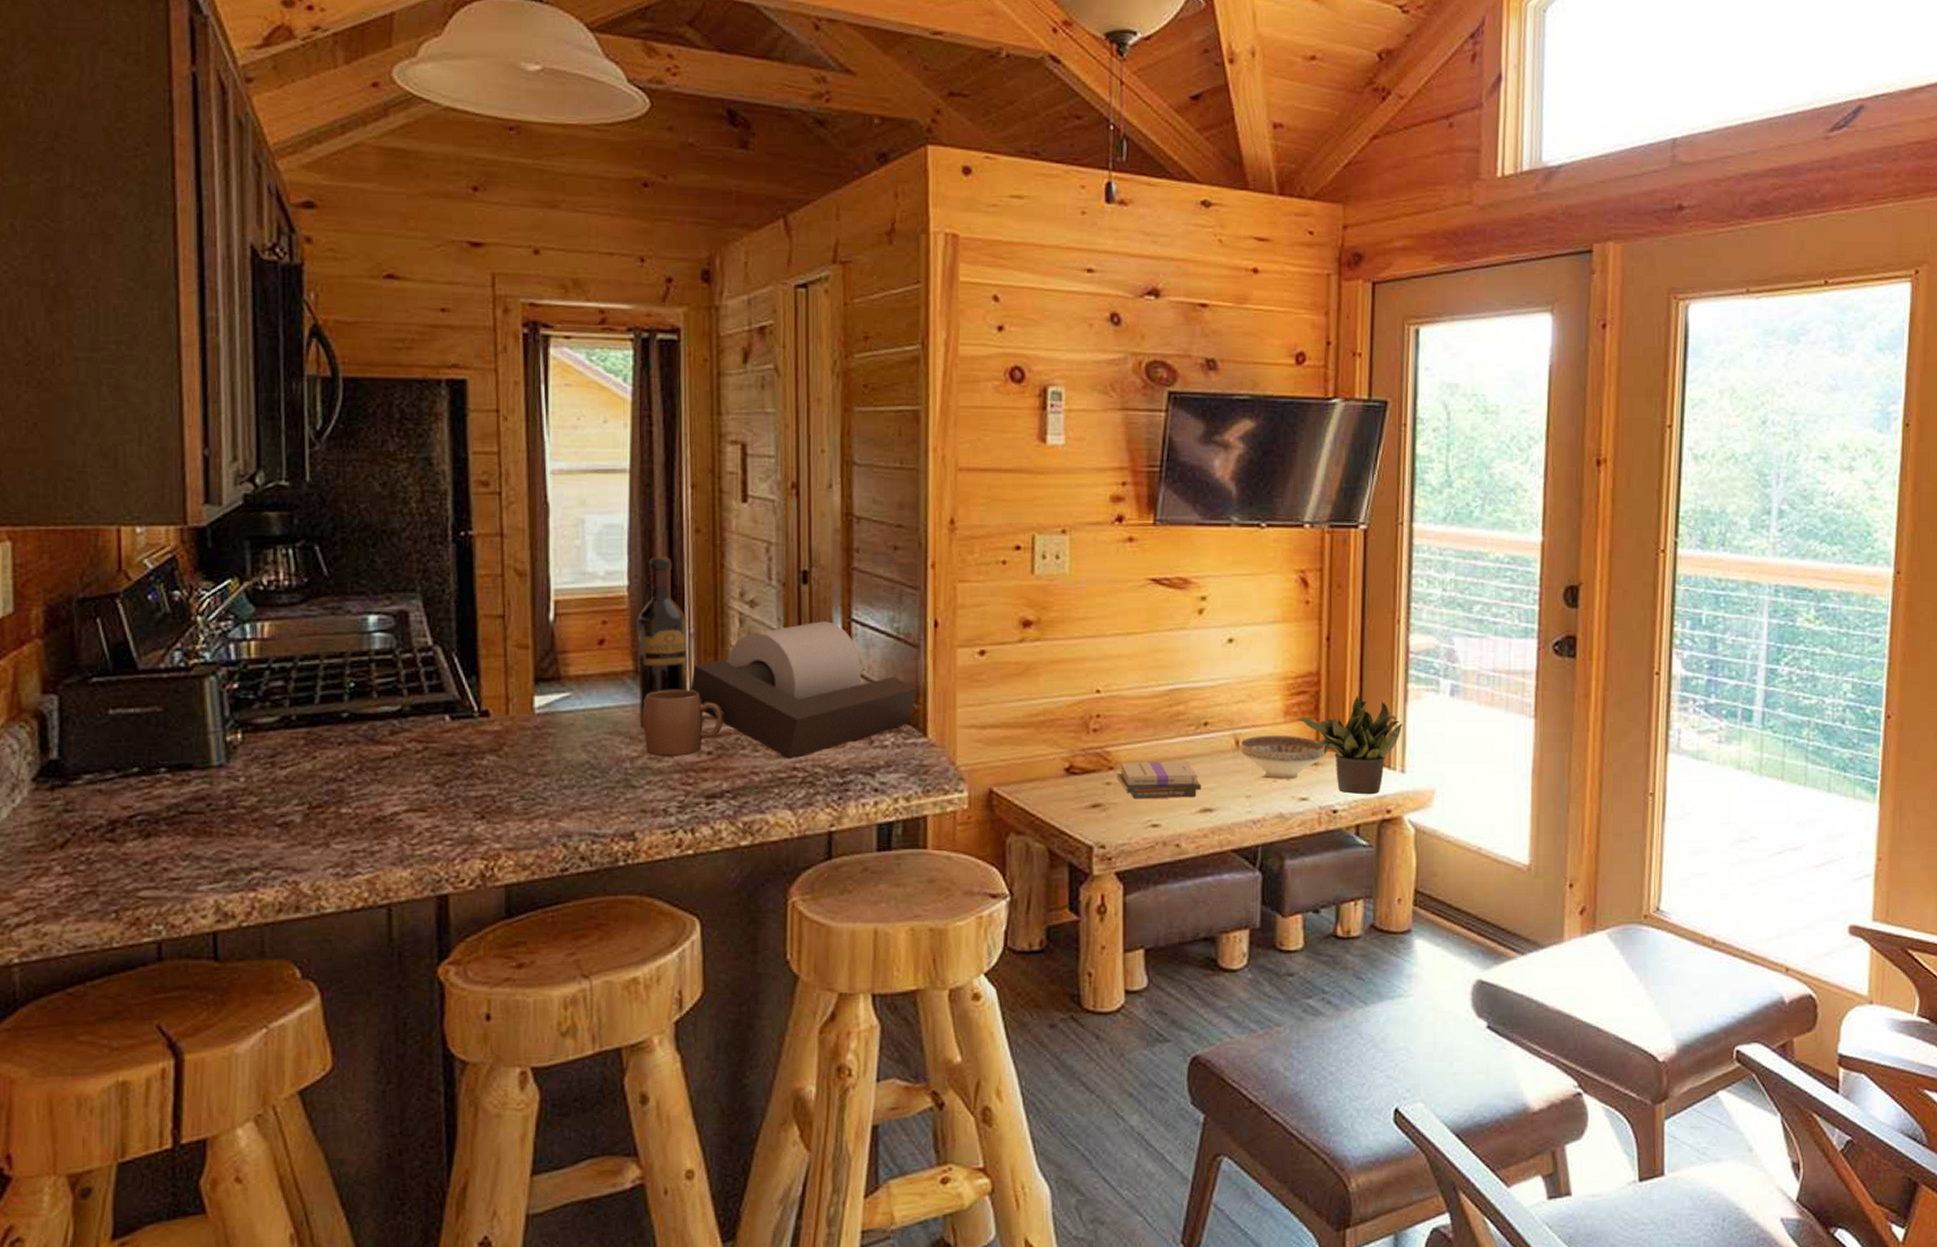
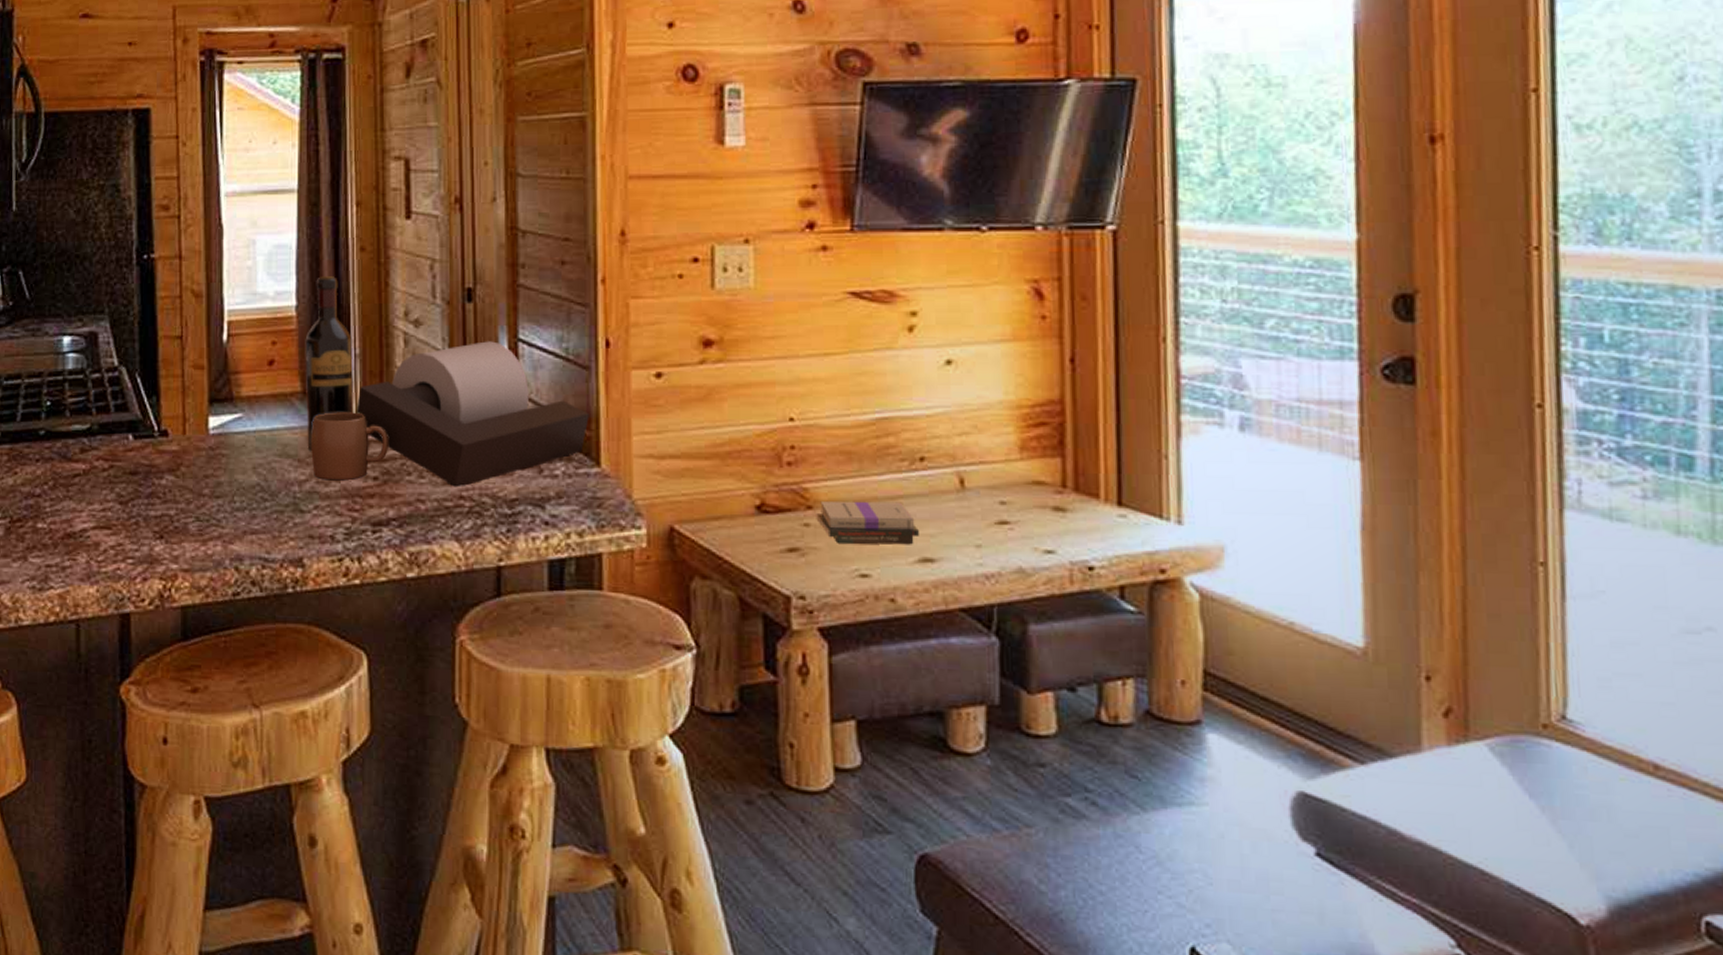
decorative bowl: present [1240,735,1326,780] -> none [965,473,1075,528]
potted plant: present [1296,695,1403,795] -> none [1036,429,1177,550]

